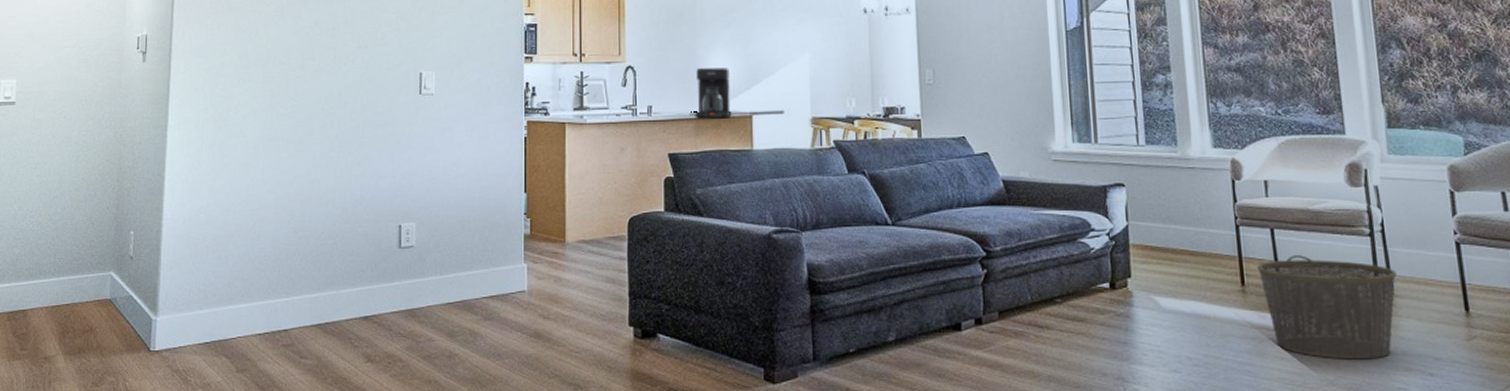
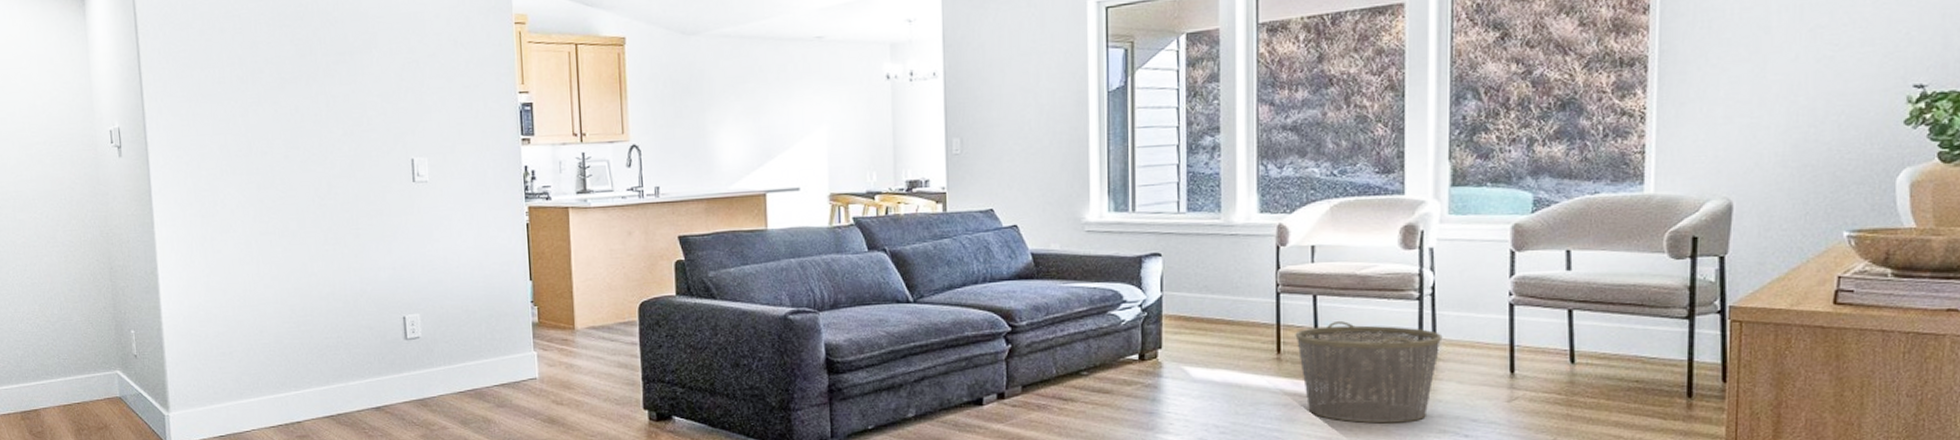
coffee maker: present [695,68,731,119] -> none [705,143,743,198]

